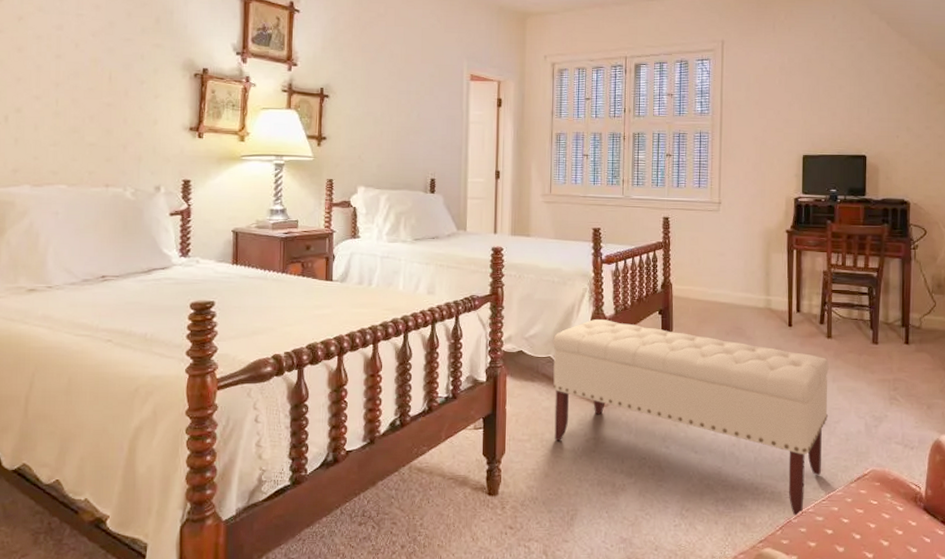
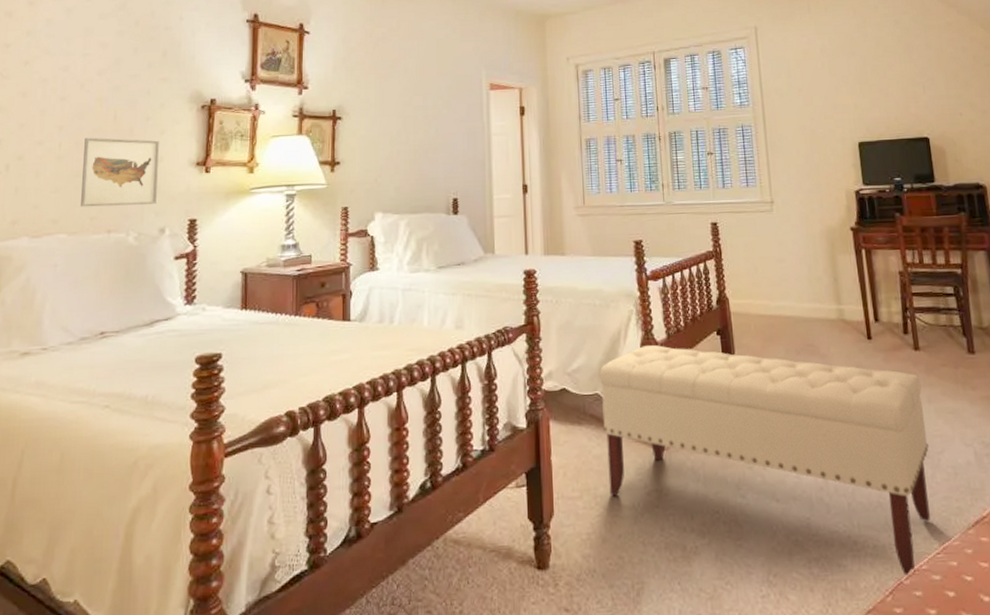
wall art: none [79,96,155,163] -> present [81,137,160,207]

